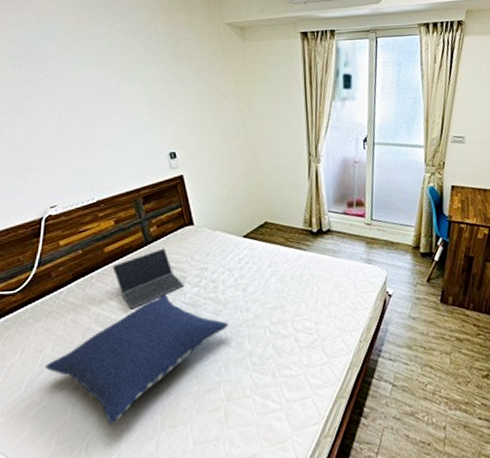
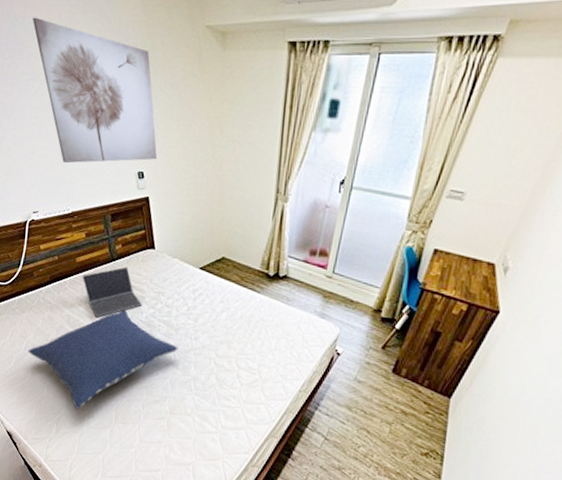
wall art: none [48,22,189,153] -> present [33,17,158,164]

